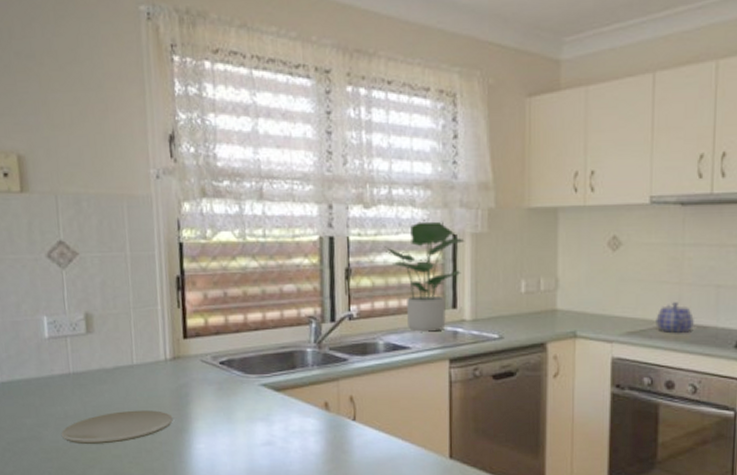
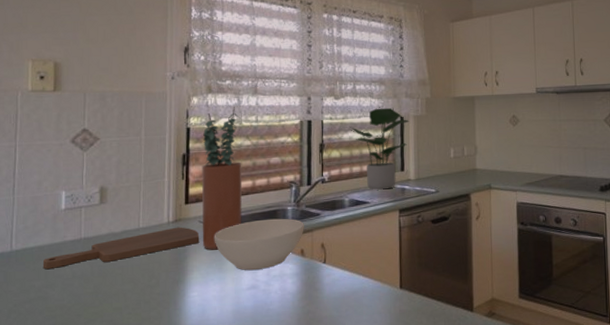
cutting board: none [31,366,203,407] -> present [42,227,200,270]
plate: present [61,410,173,445] -> none [67,266,171,301]
vase: none [199,216,252,396] -> present [202,107,242,250]
bowl: none [219,362,328,424] -> present [214,218,304,271]
teapot: present [655,302,695,334] -> none [545,160,572,183]

